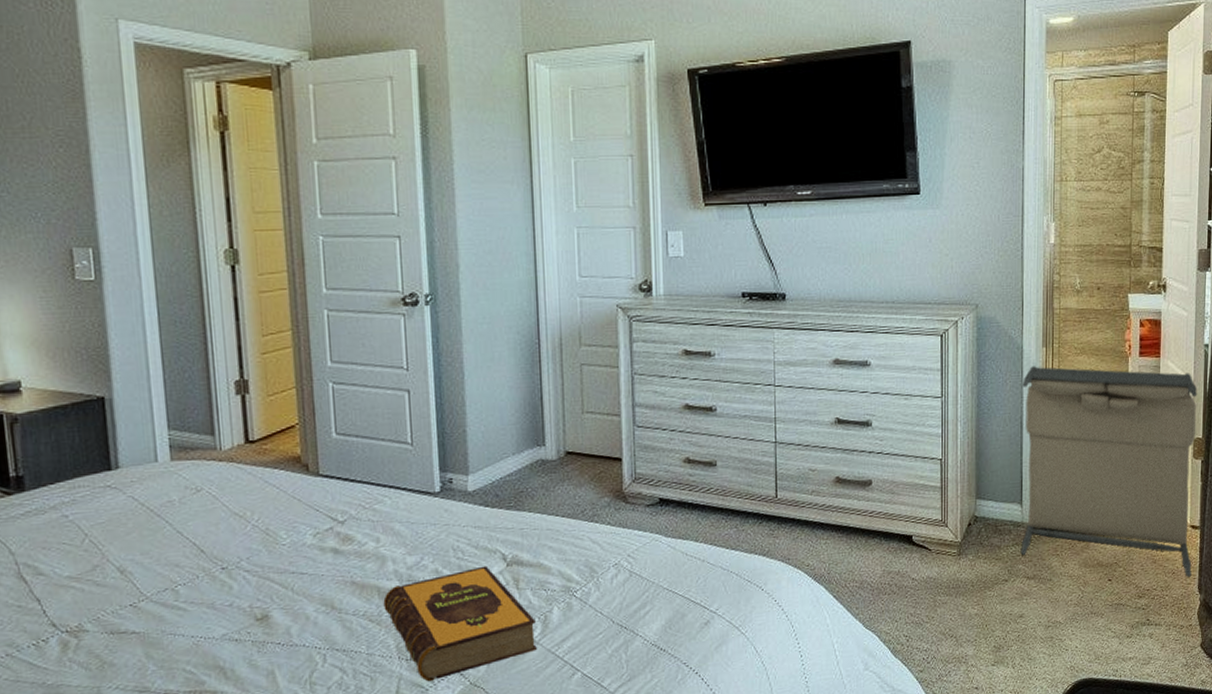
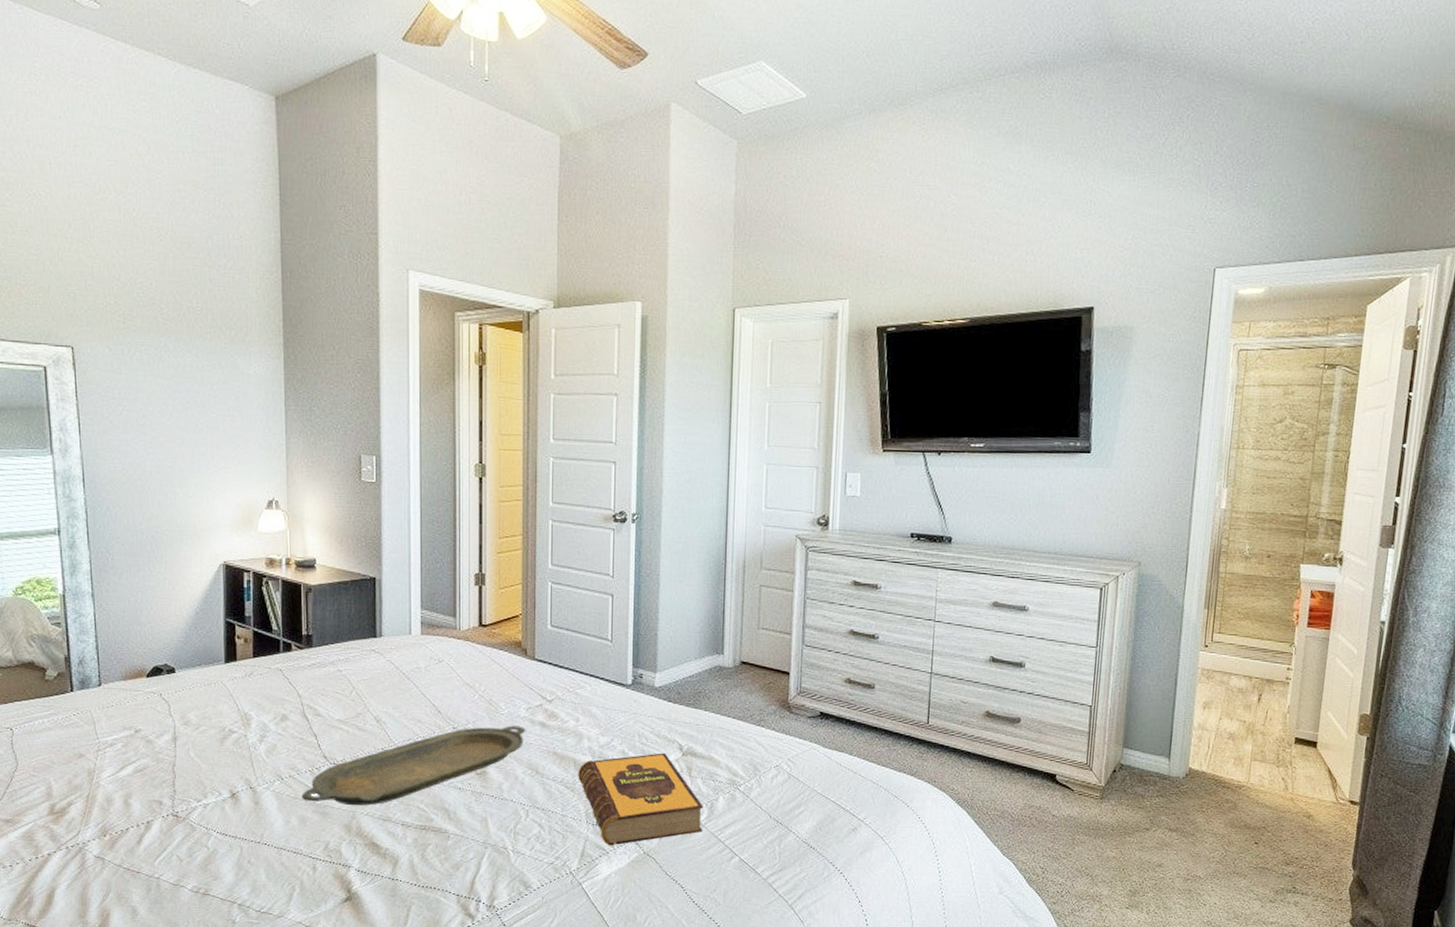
serving tray: none [24,556,315,684] -> present [301,725,526,806]
laundry hamper: present [1020,366,1198,577] -> none [1164,626,1369,852]

